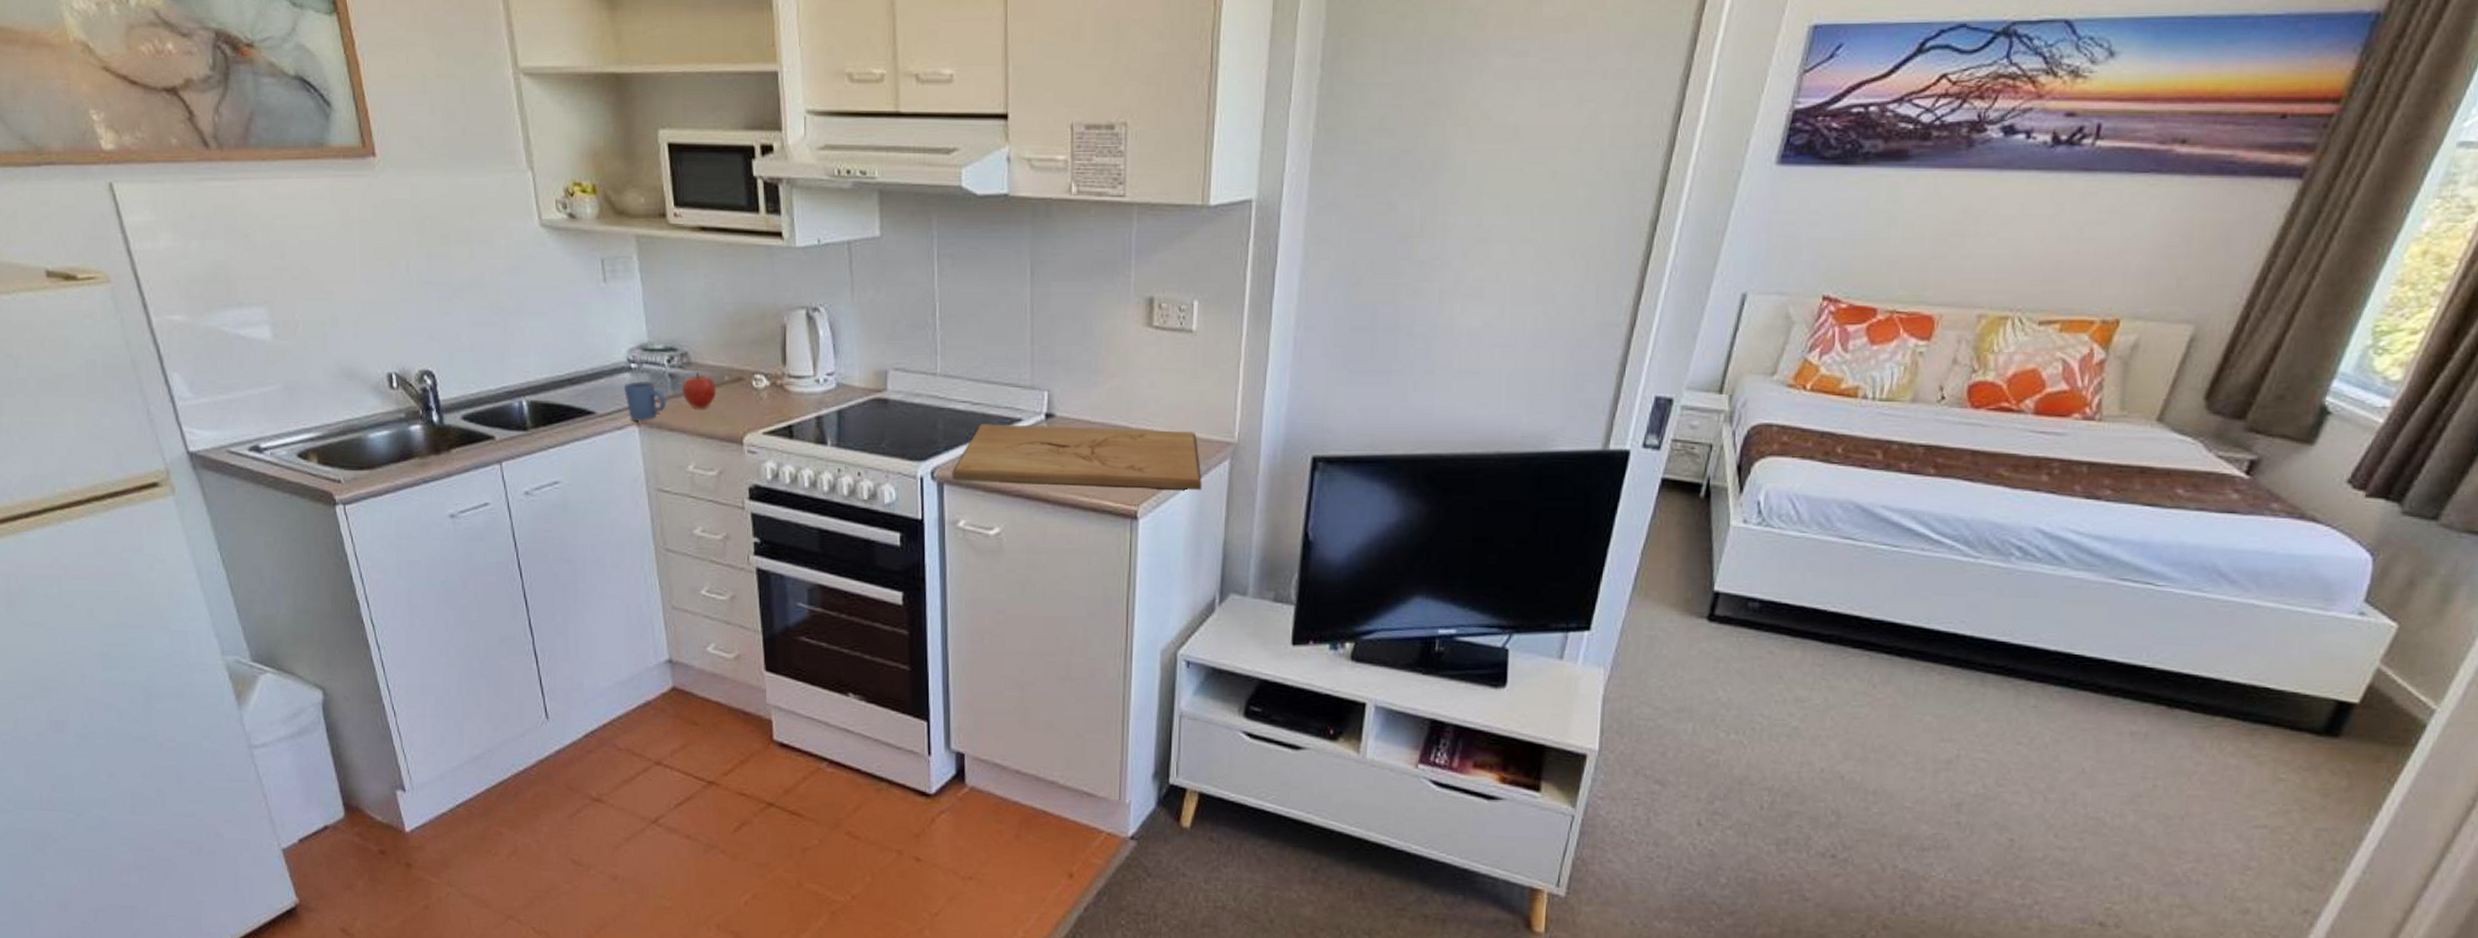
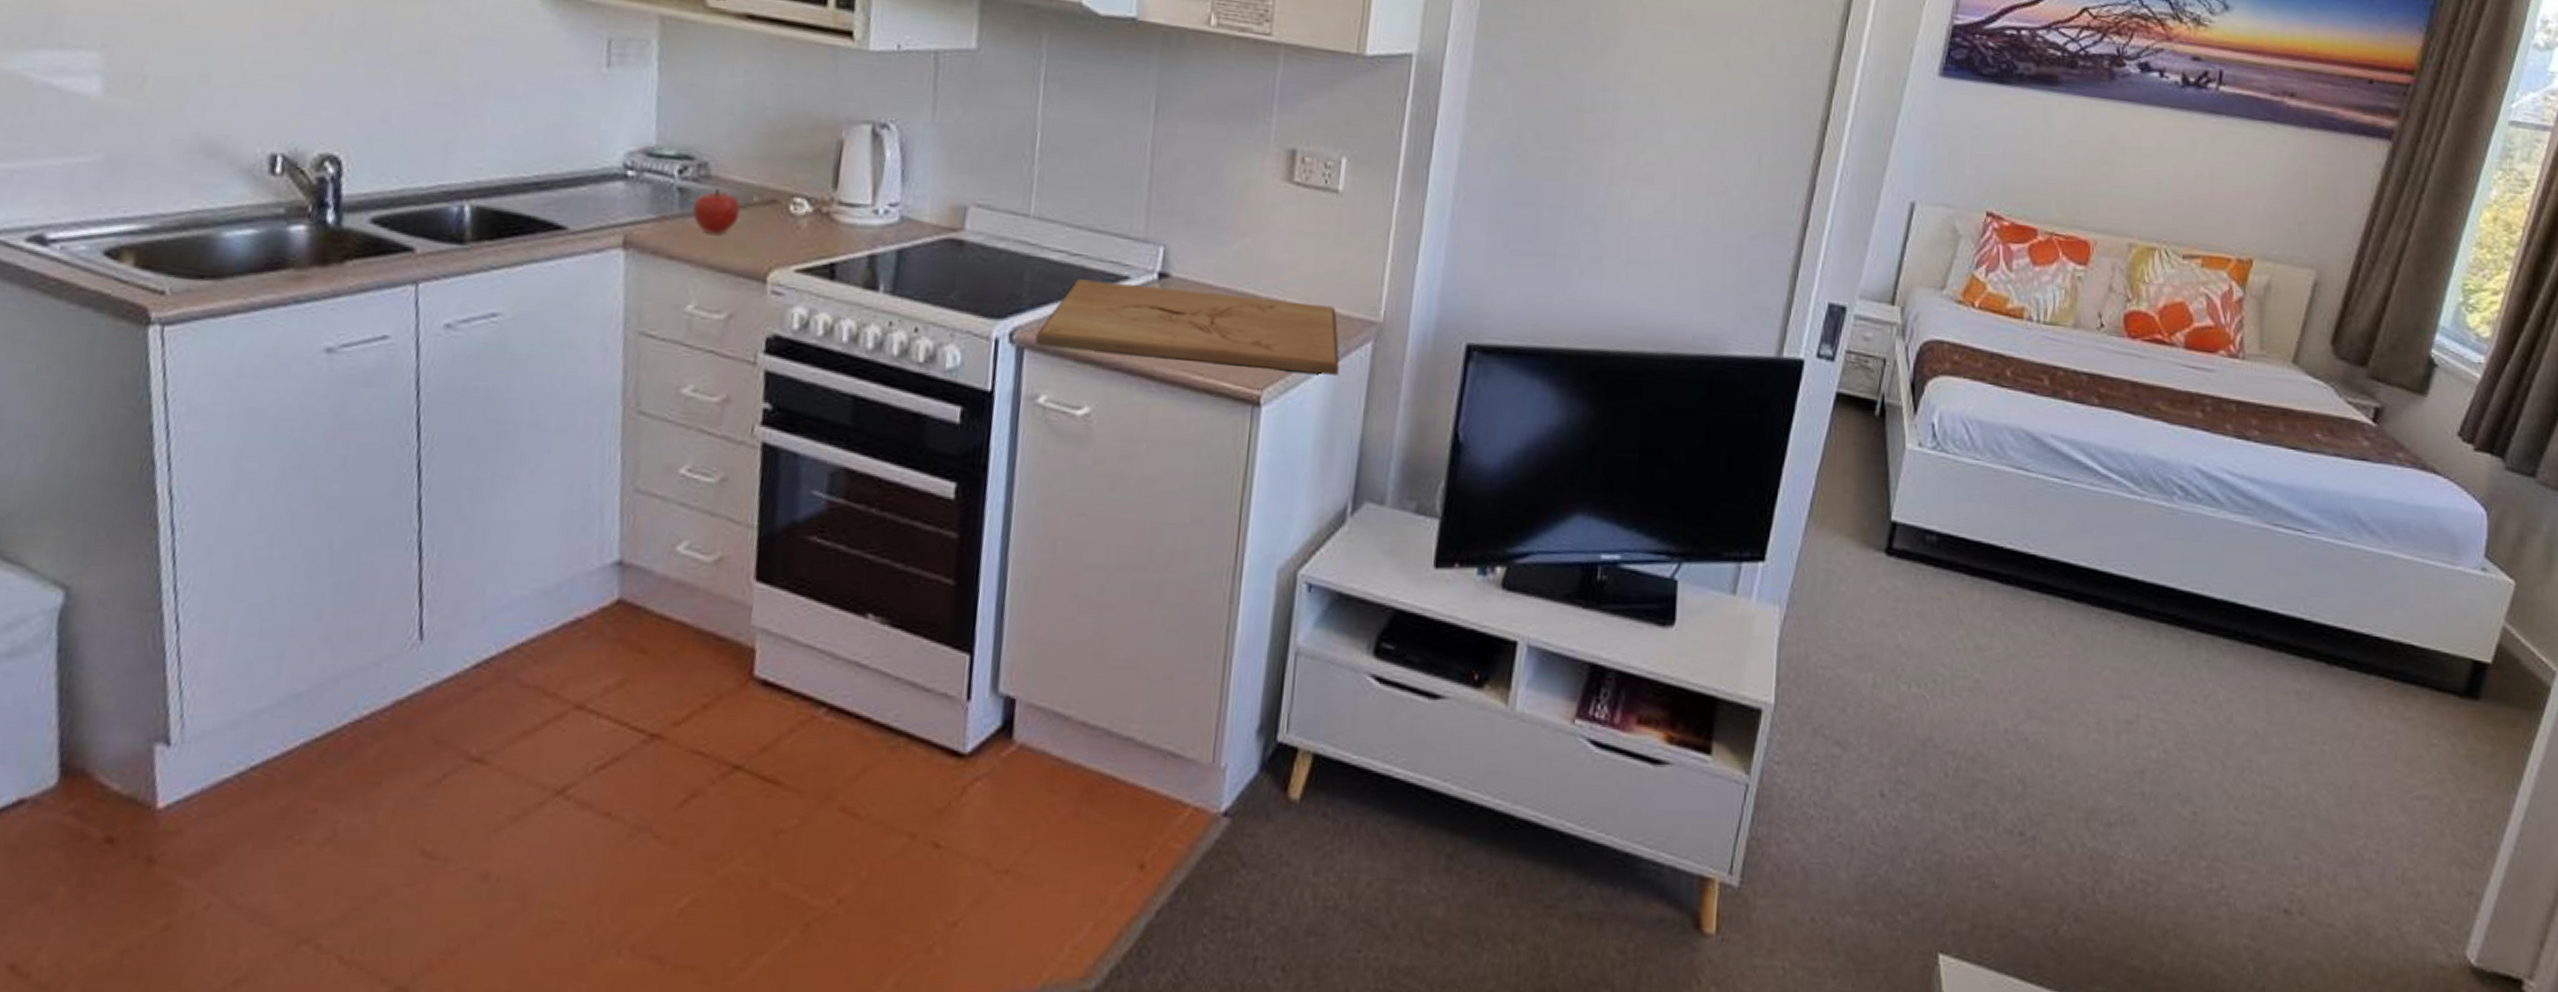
mug: present [623,381,667,421] -> none [612,192,670,244]

